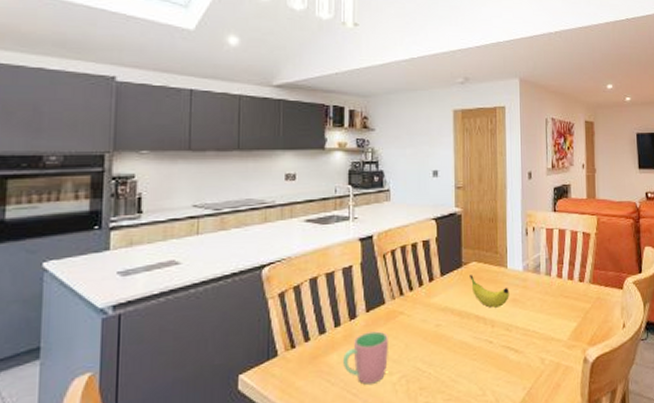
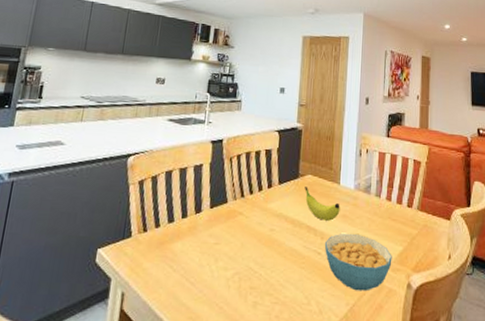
cup: present [343,331,388,385] -> none [185,227,227,276]
cereal bowl: none [495,317,567,374] -> present [324,234,392,292]

